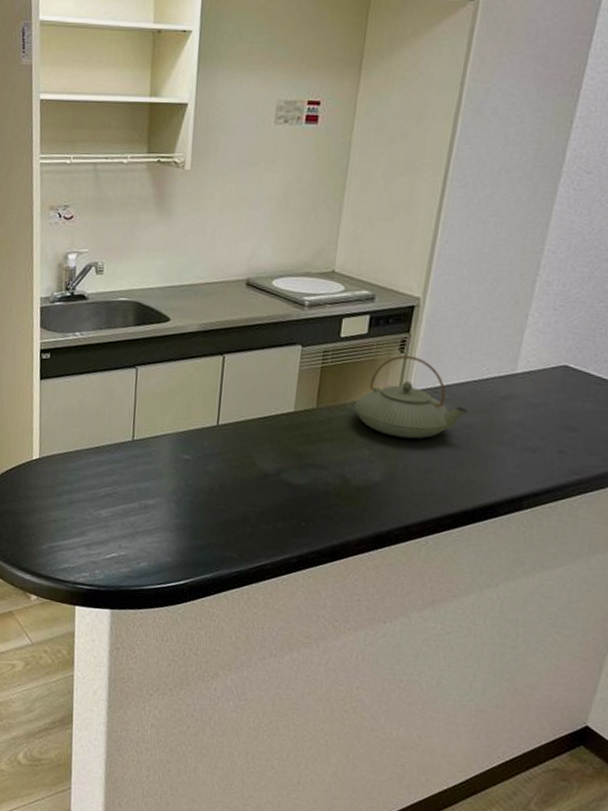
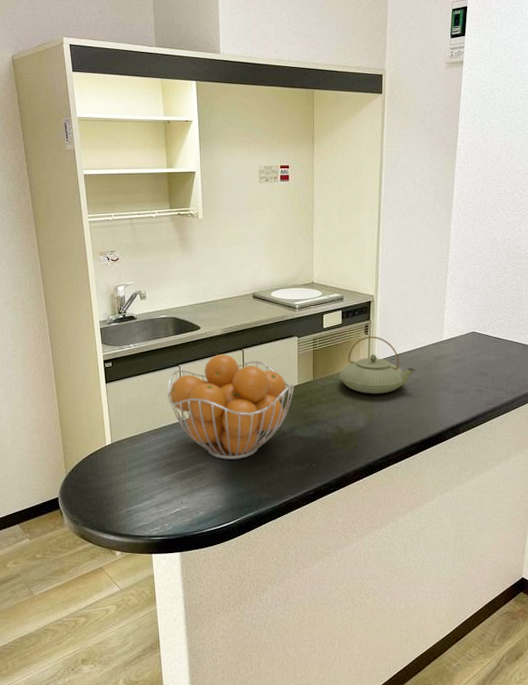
fruit basket: none [117,357,290,501] -> present [168,354,295,460]

